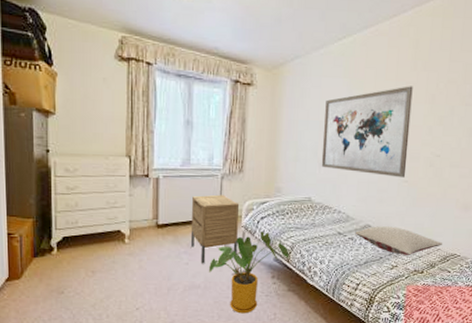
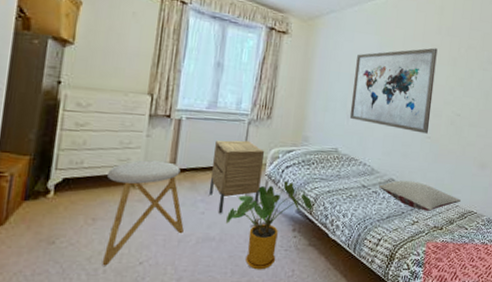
stool: none [99,218,171,312] -> present [102,160,184,266]

